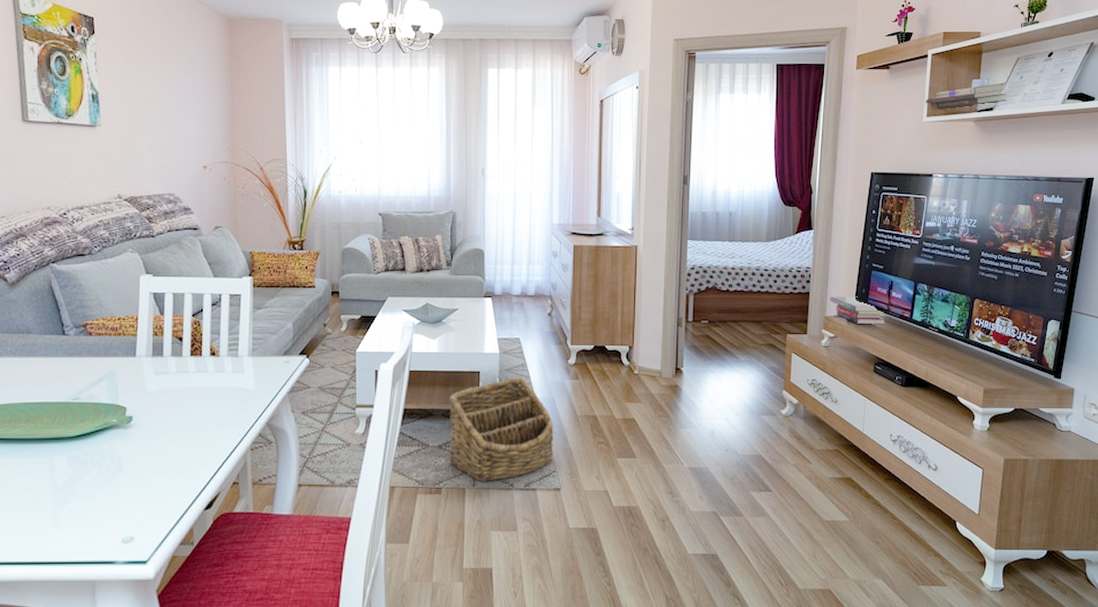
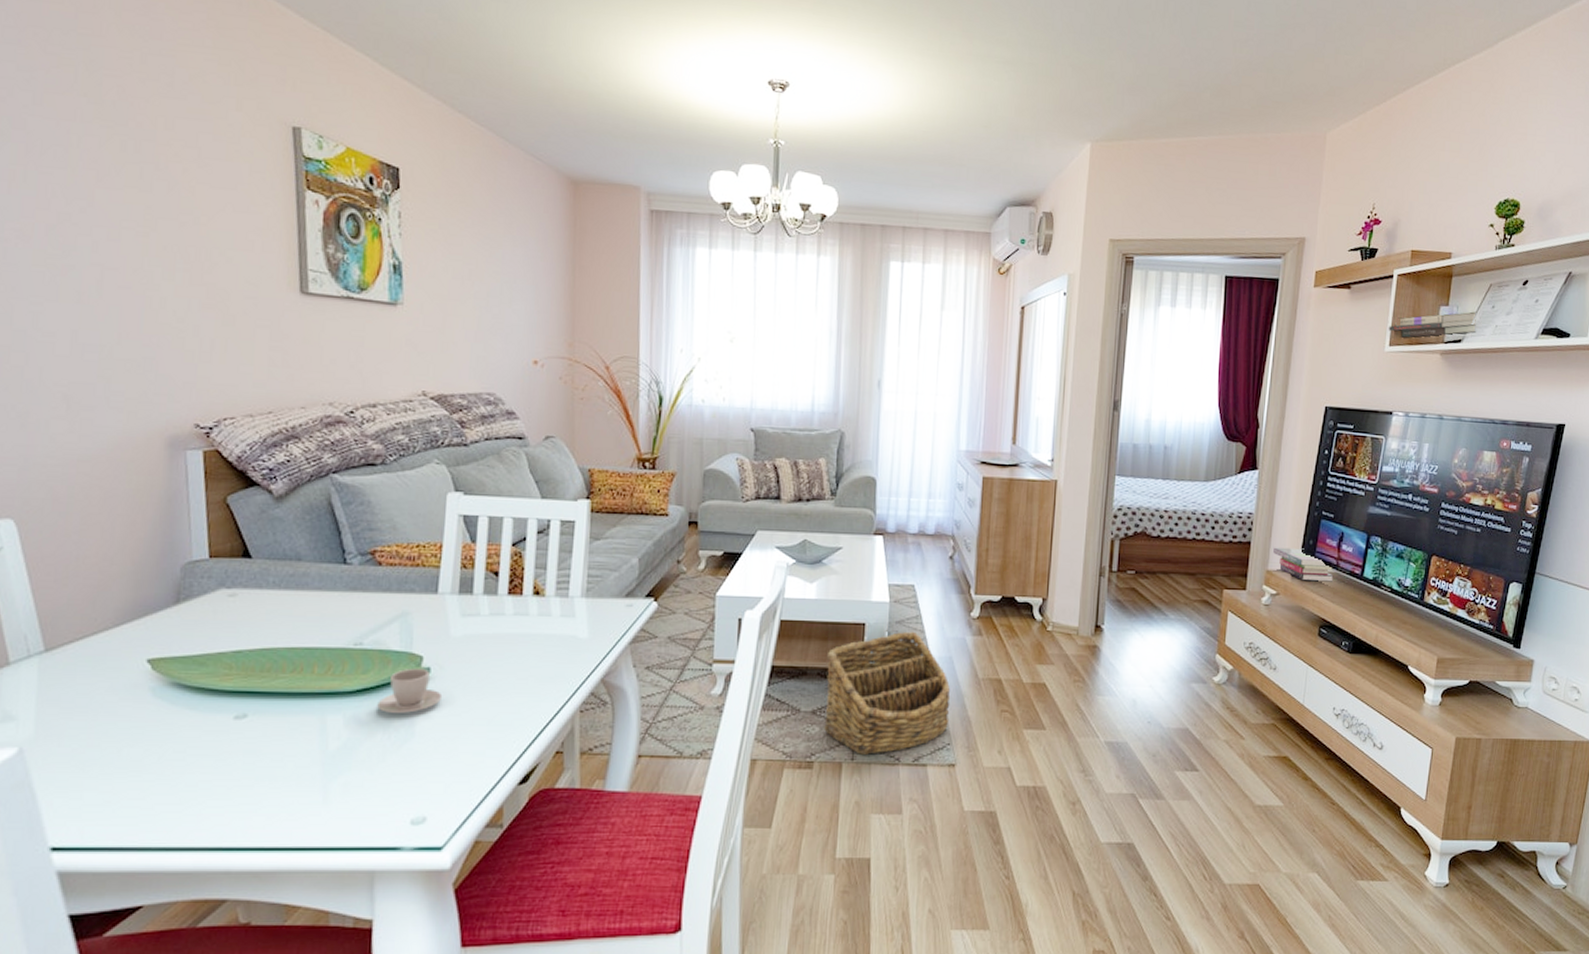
teacup: none [93,417,143,454] -> present [377,668,443,714]

